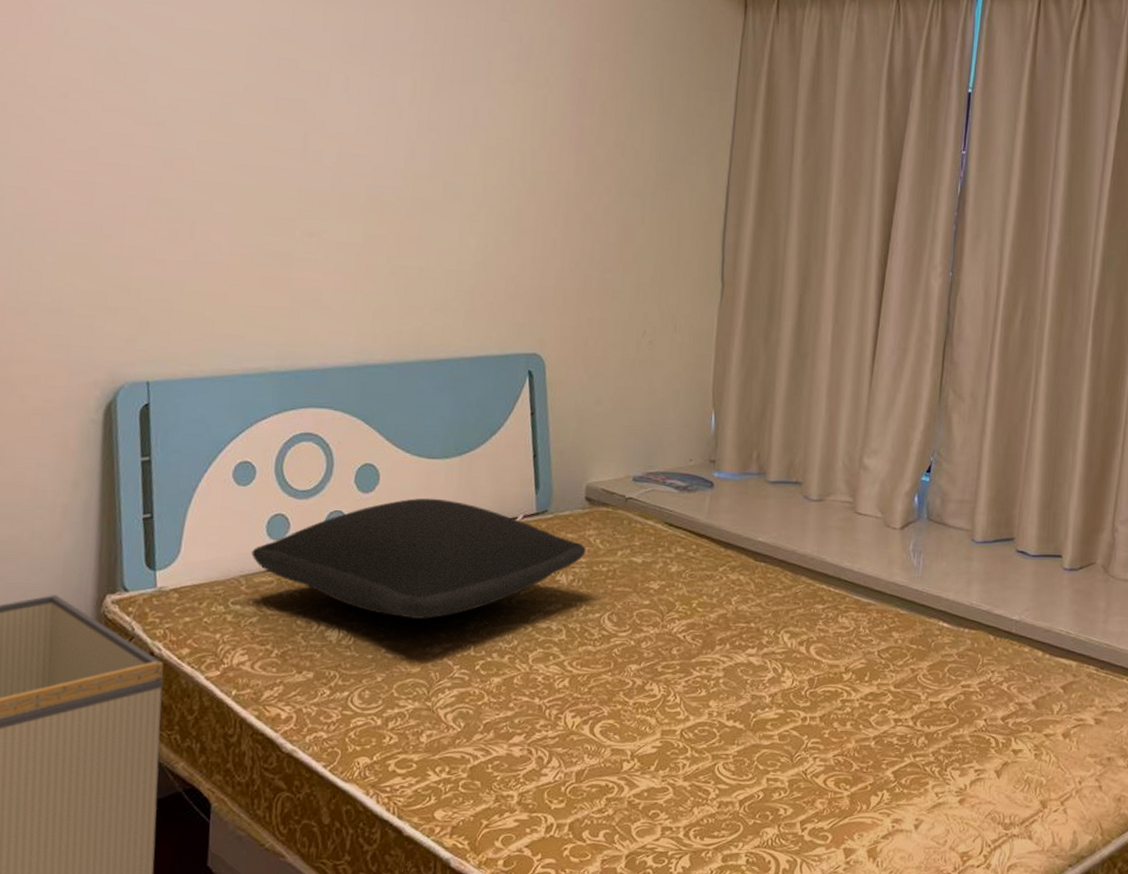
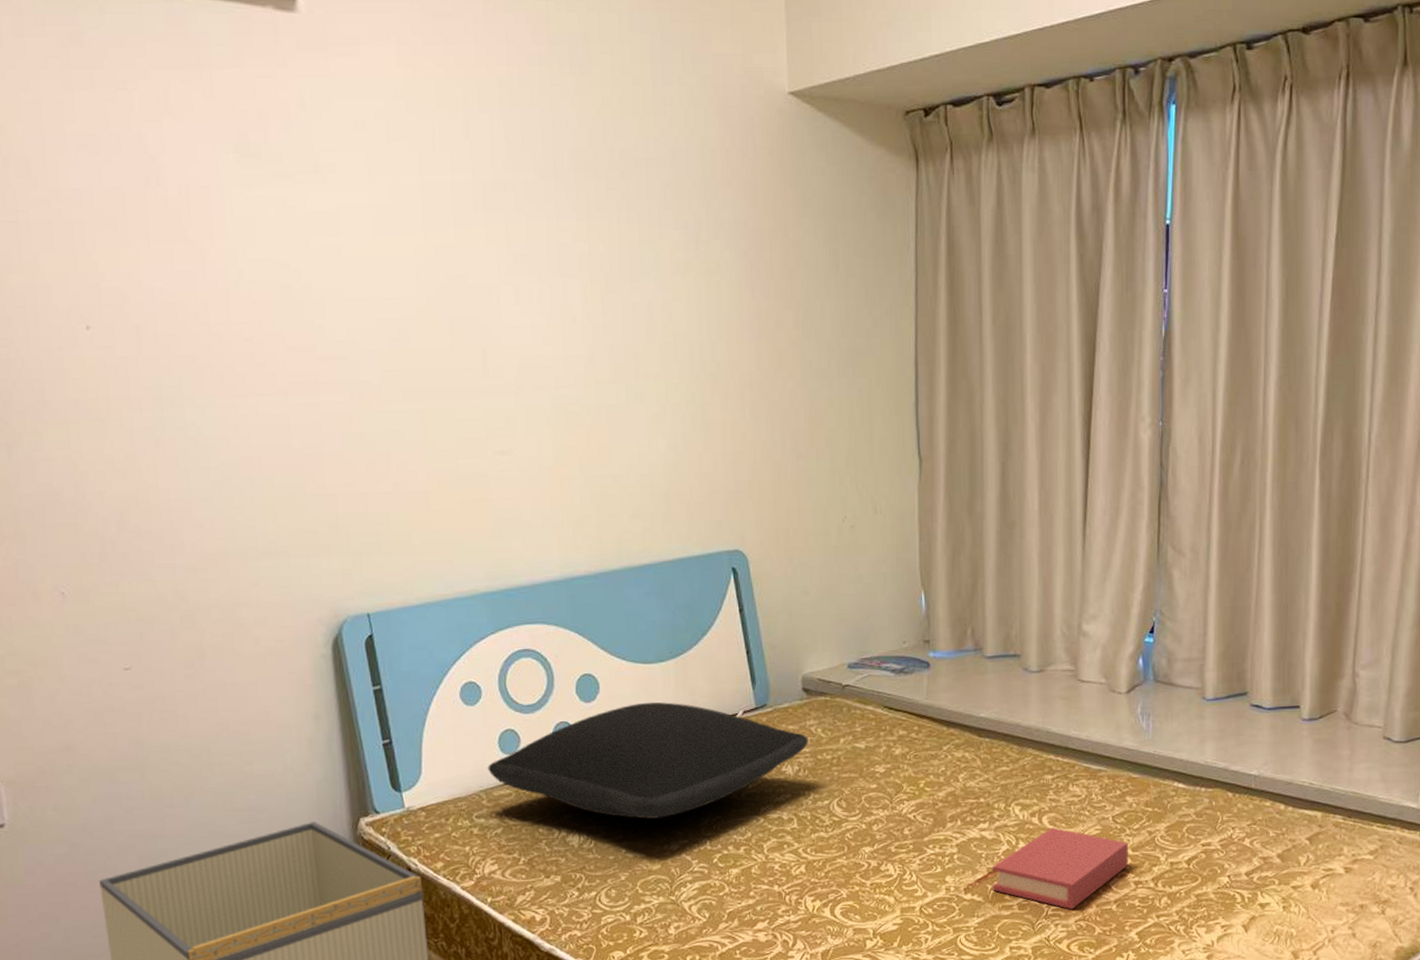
book: none [754,658,891,744] -> present [992,827,1128,910]

